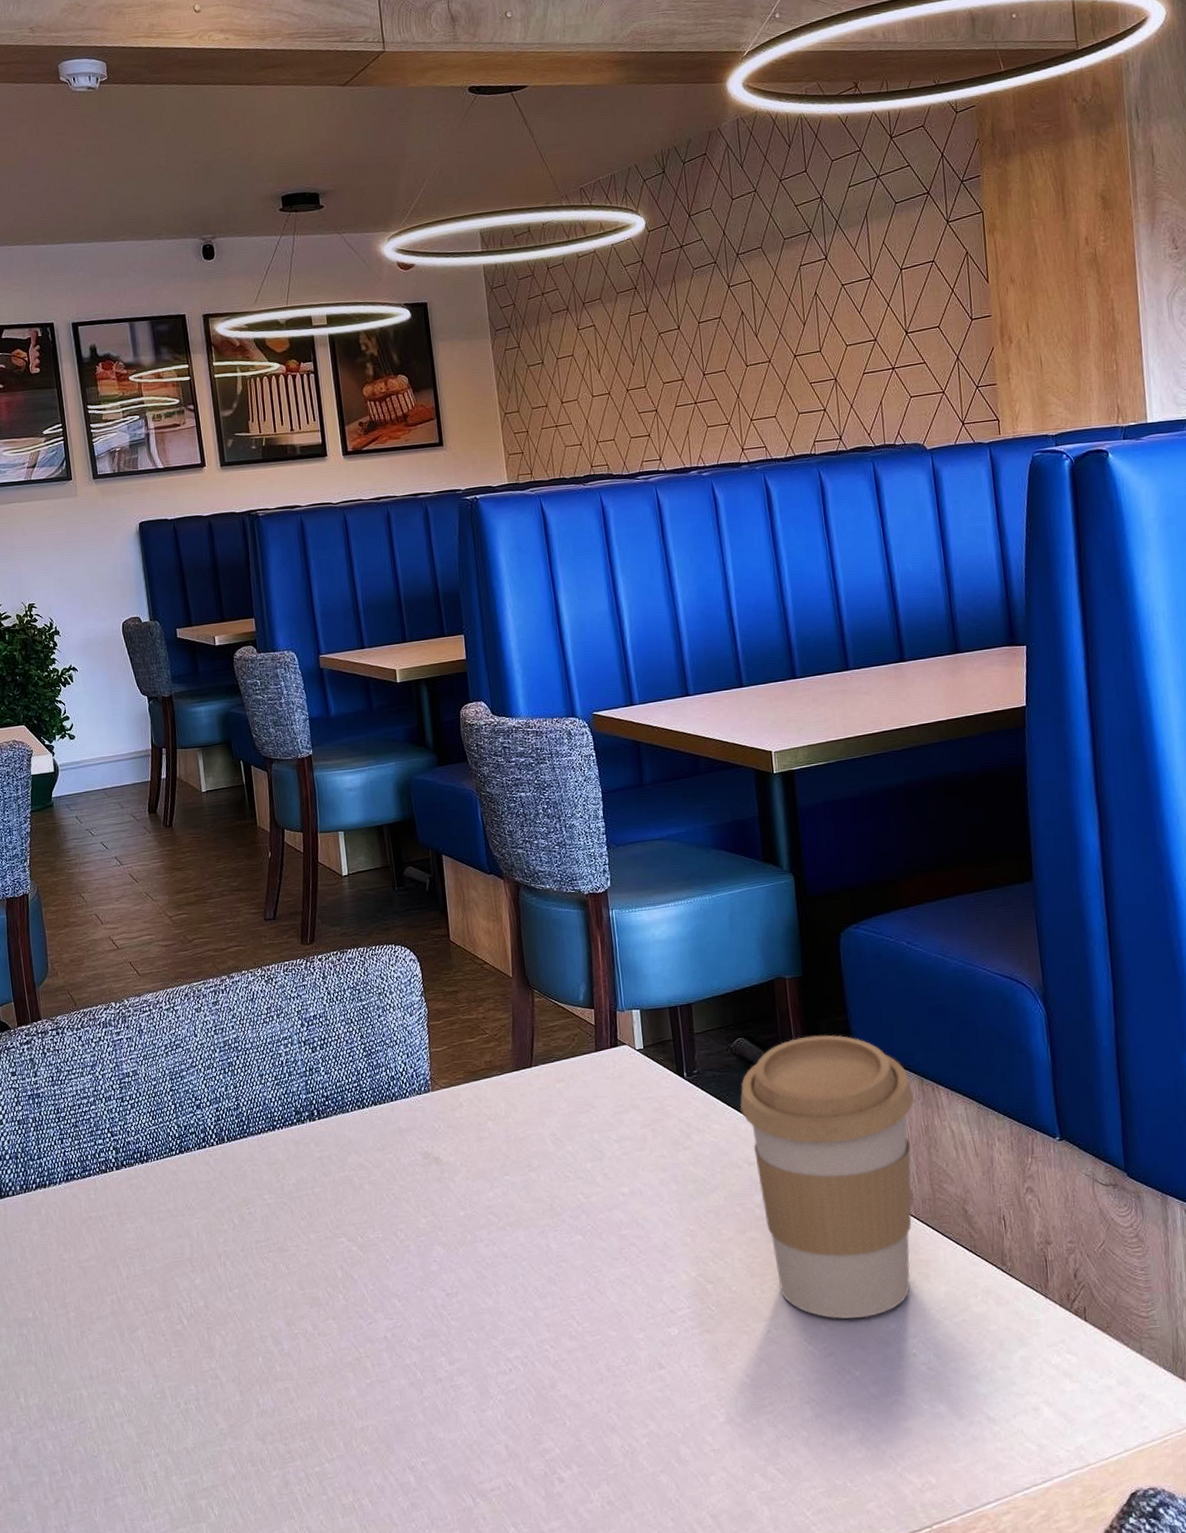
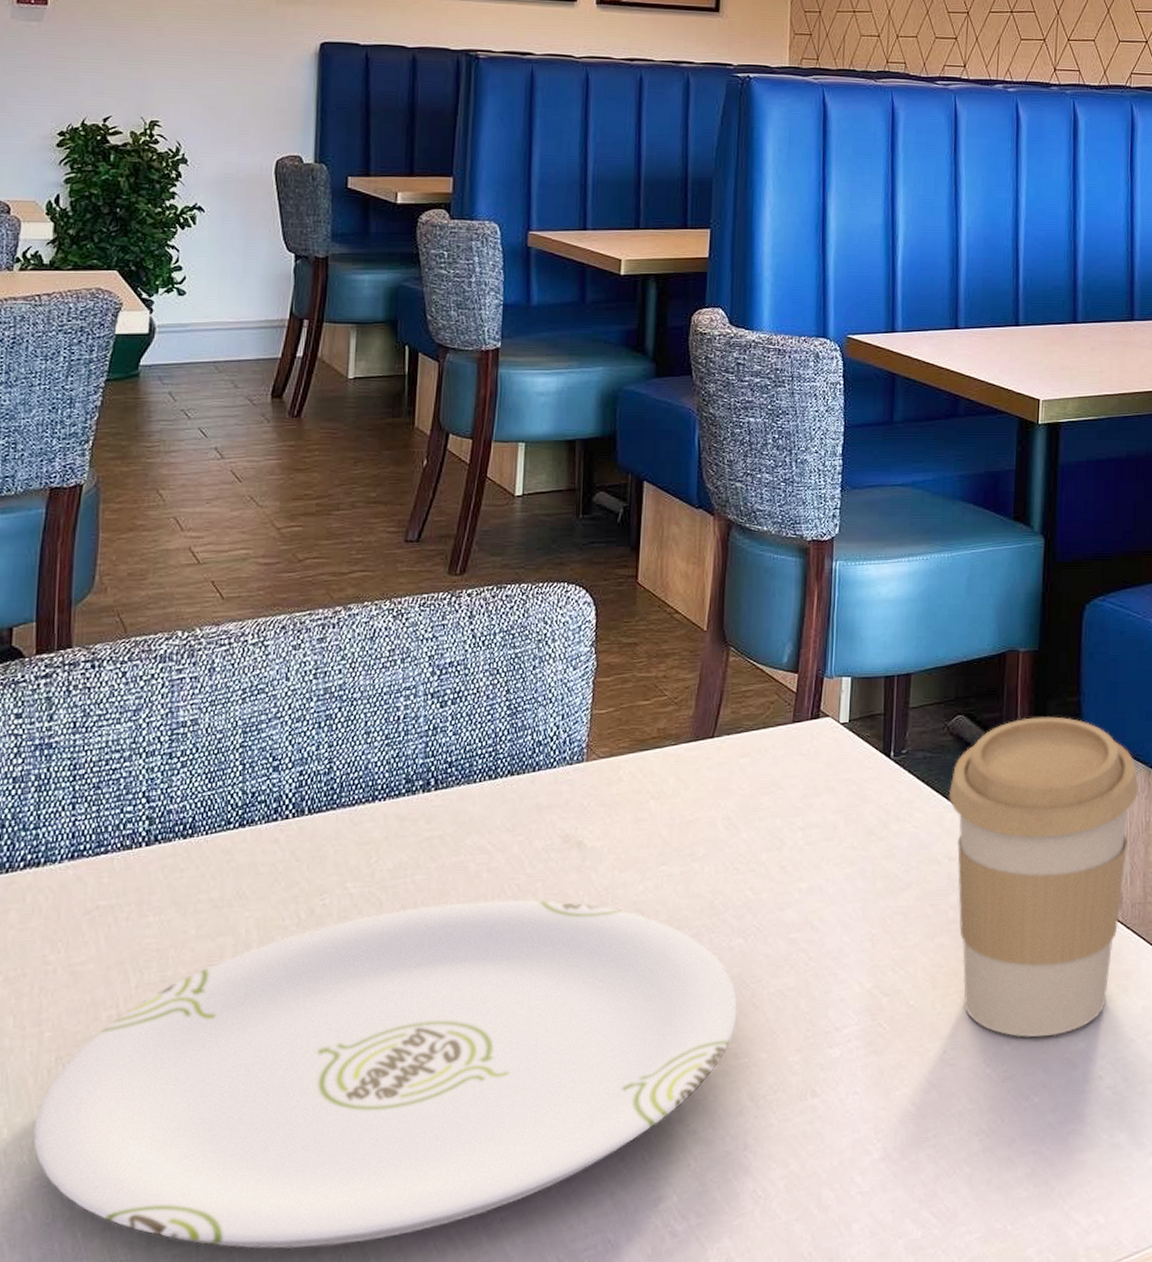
plate: none [73,1206,587,1482] -> present [32,899,738,1249]

